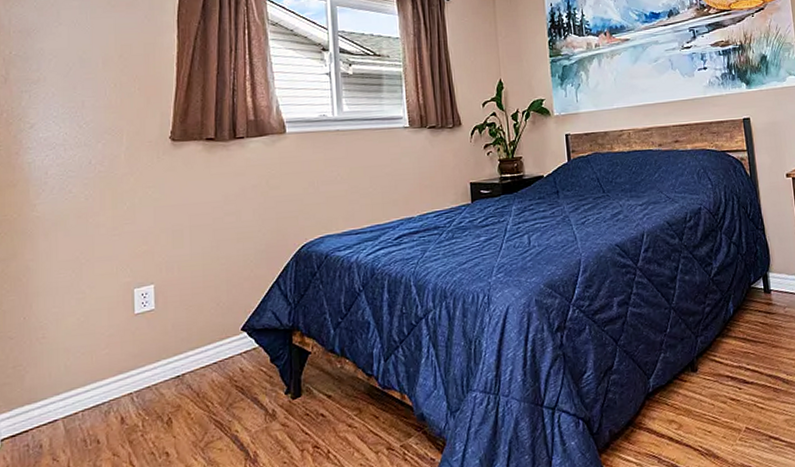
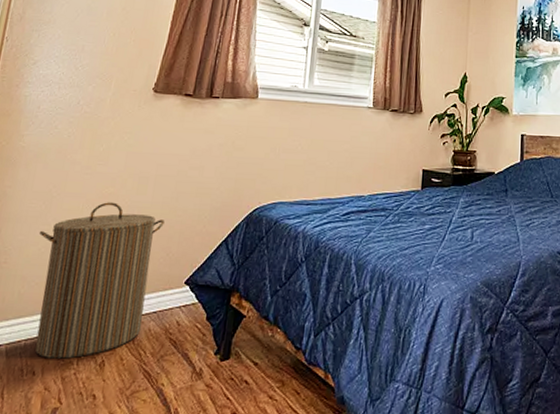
laundry hamper: none [74,260,208,425] -> present [34,202,165,359]

